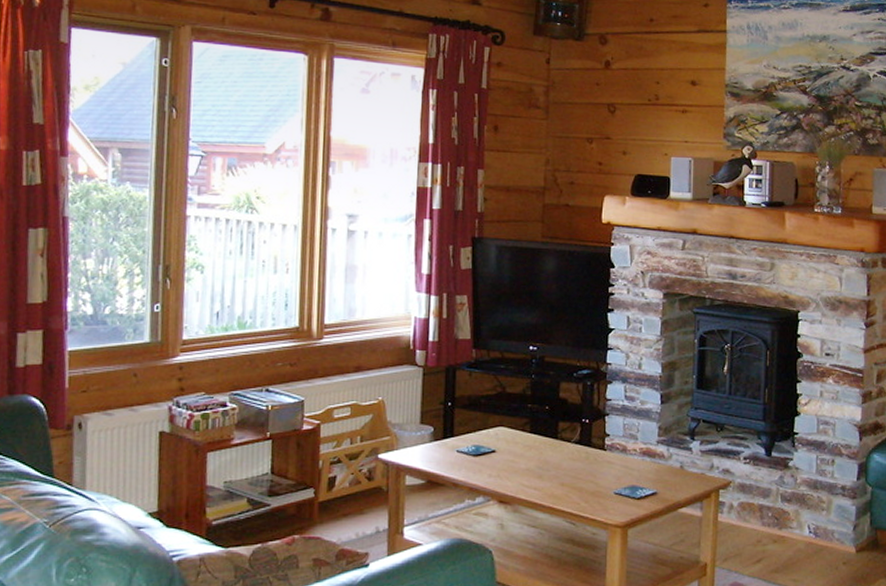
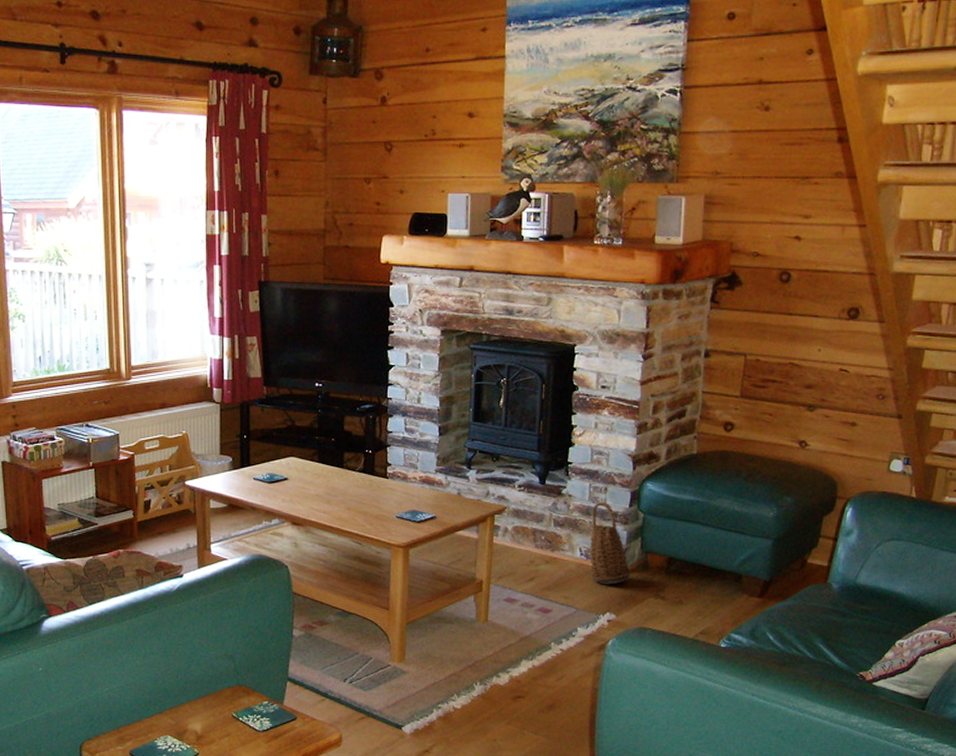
basket: none [819,475,860,566] -> present [590,502,630,585]

